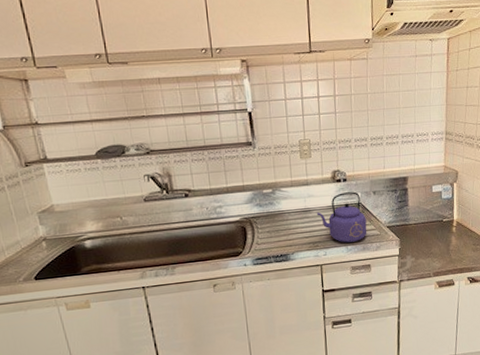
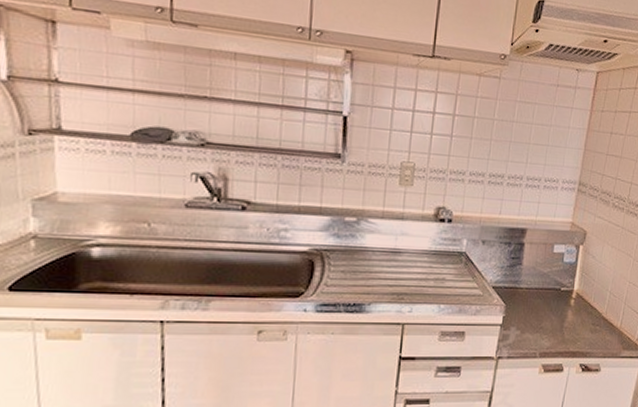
kettle: present [316,191,367,243] -> none [408,236,469,302]

